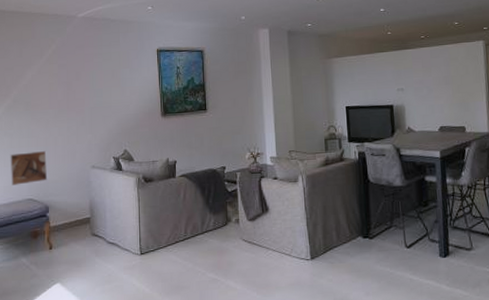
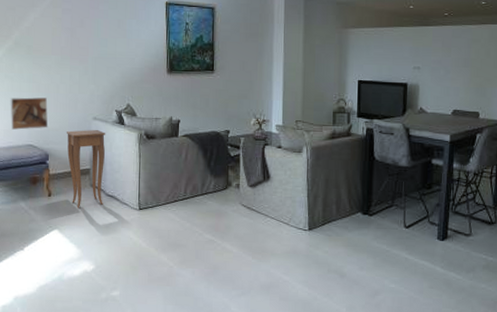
side table: none [66,178,105,259] -> present [67,130,106,209]

